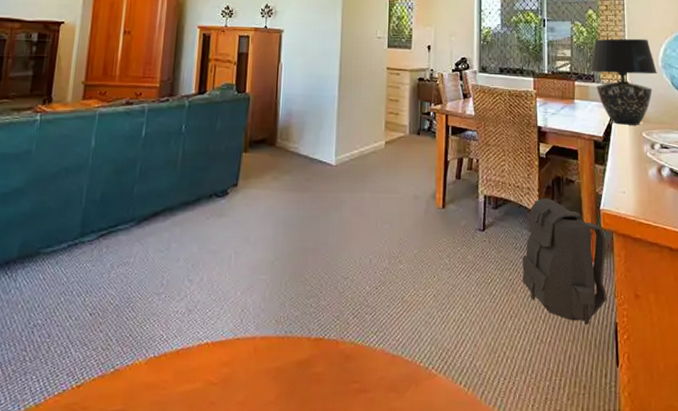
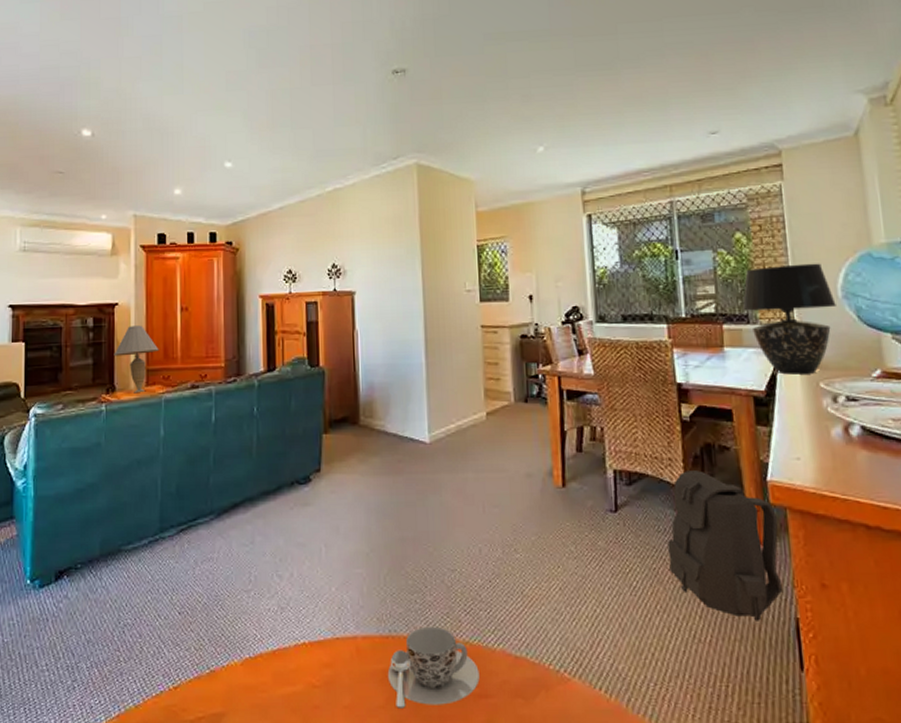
table lamp: none [54,43,99,106] -> present [113,325,159,394]
teacup: none [280,328,361,403] -> present [387,626,480,708]

